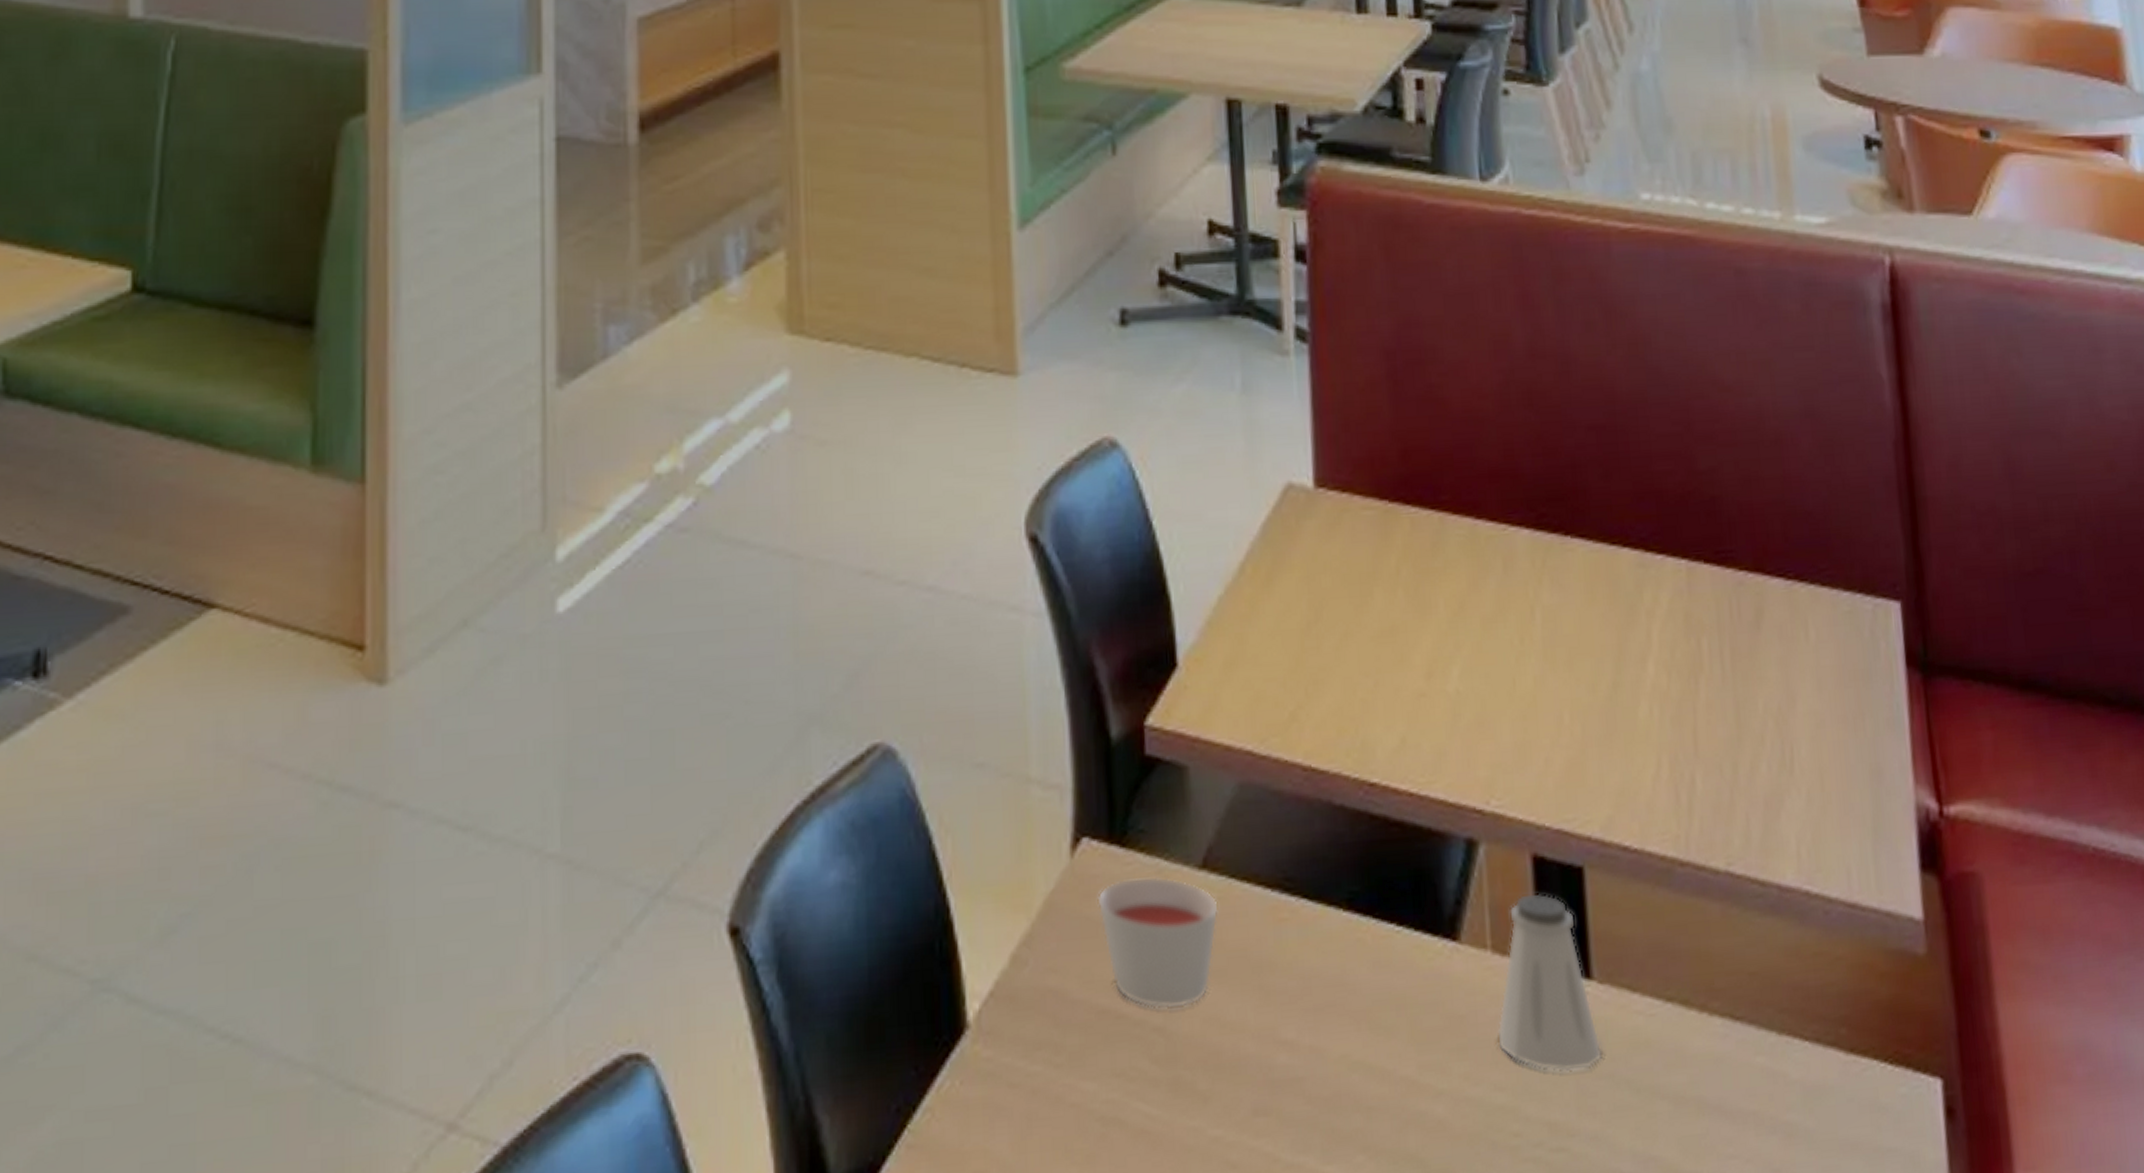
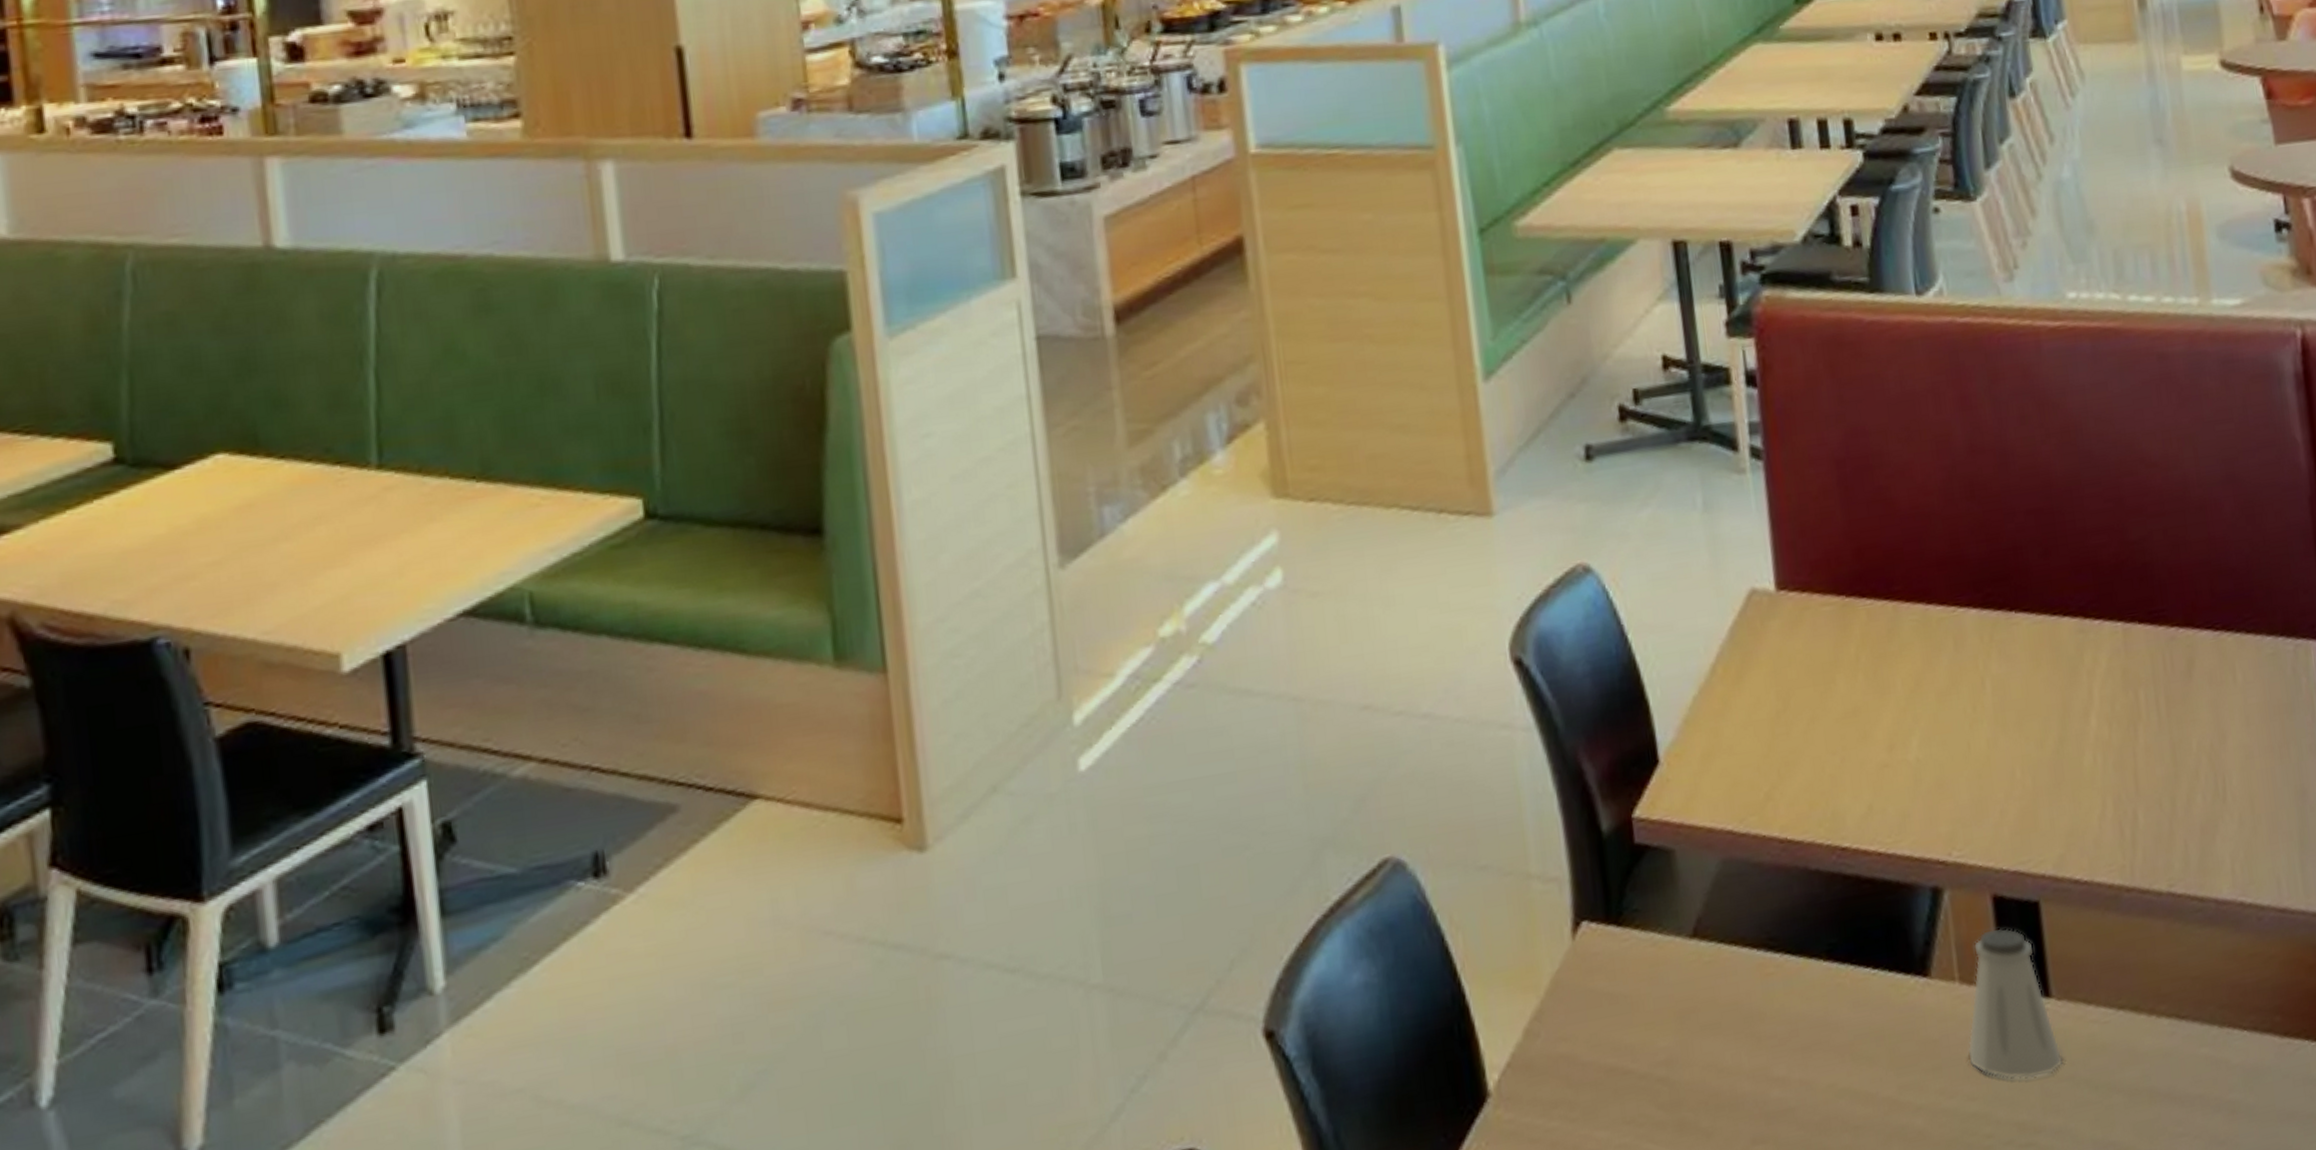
candle: present [1097,875,1219,1009] -> none [1599,948,1711,1062]

